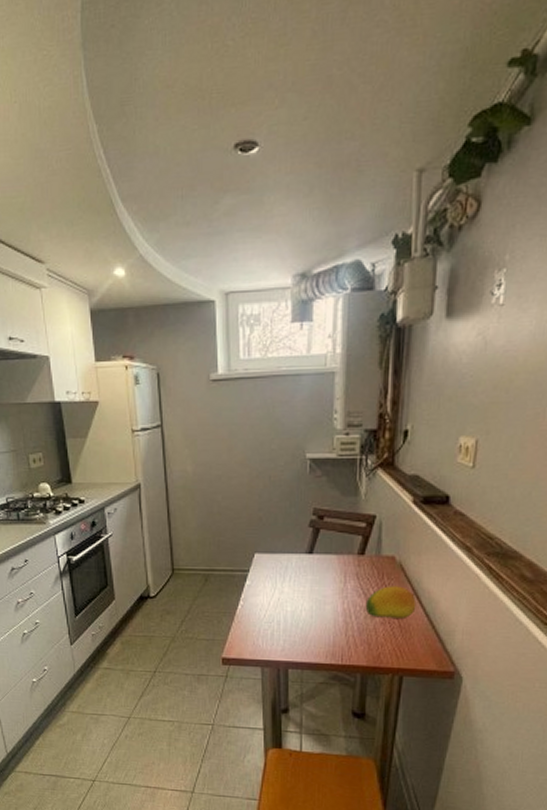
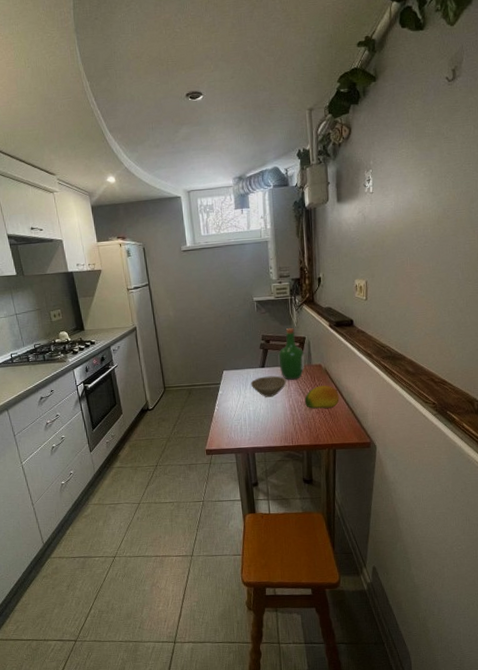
bowl: none [291,566,342,595] -> present [250,375,287,397]
wine bottle: none [334,501,373,574] -> present [278,328,305,380]

